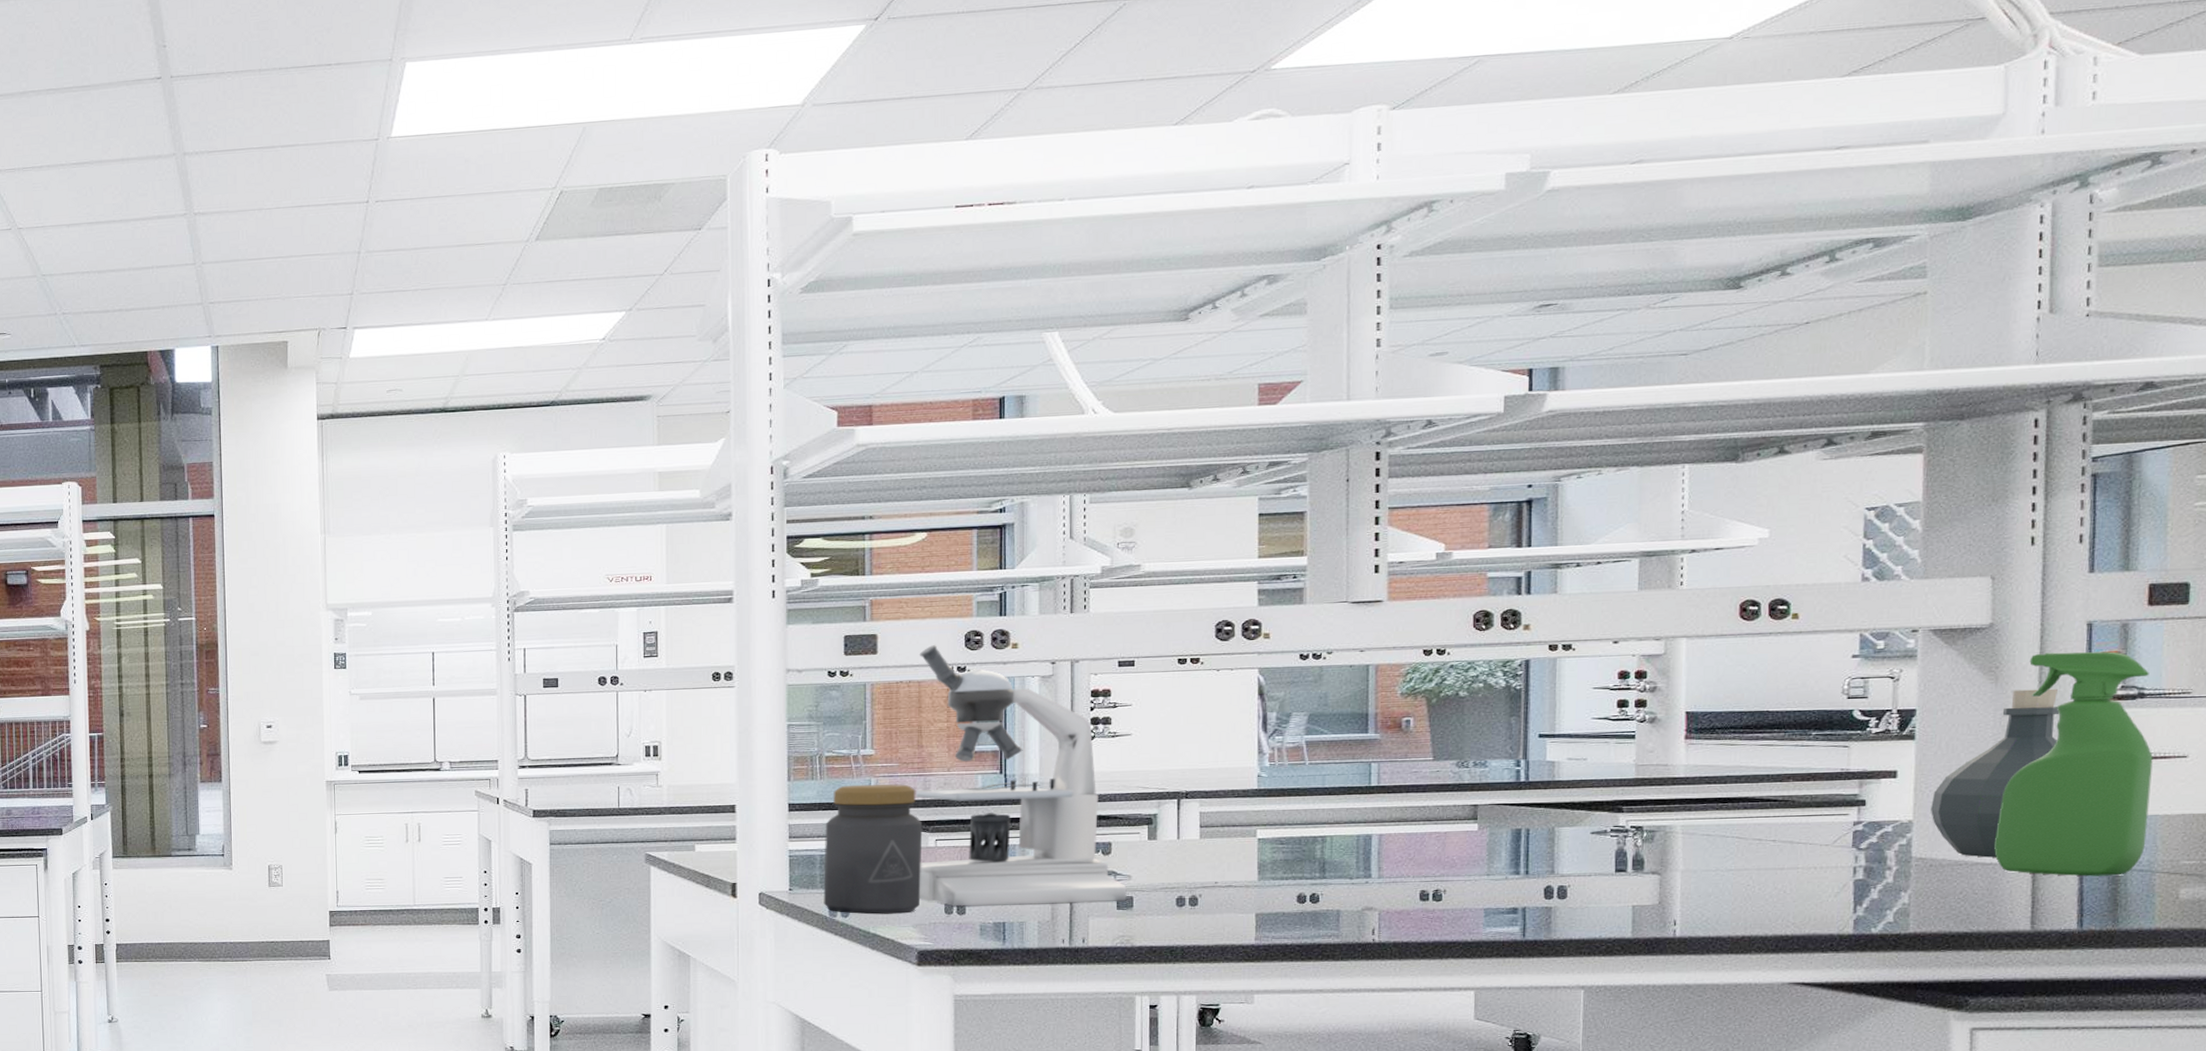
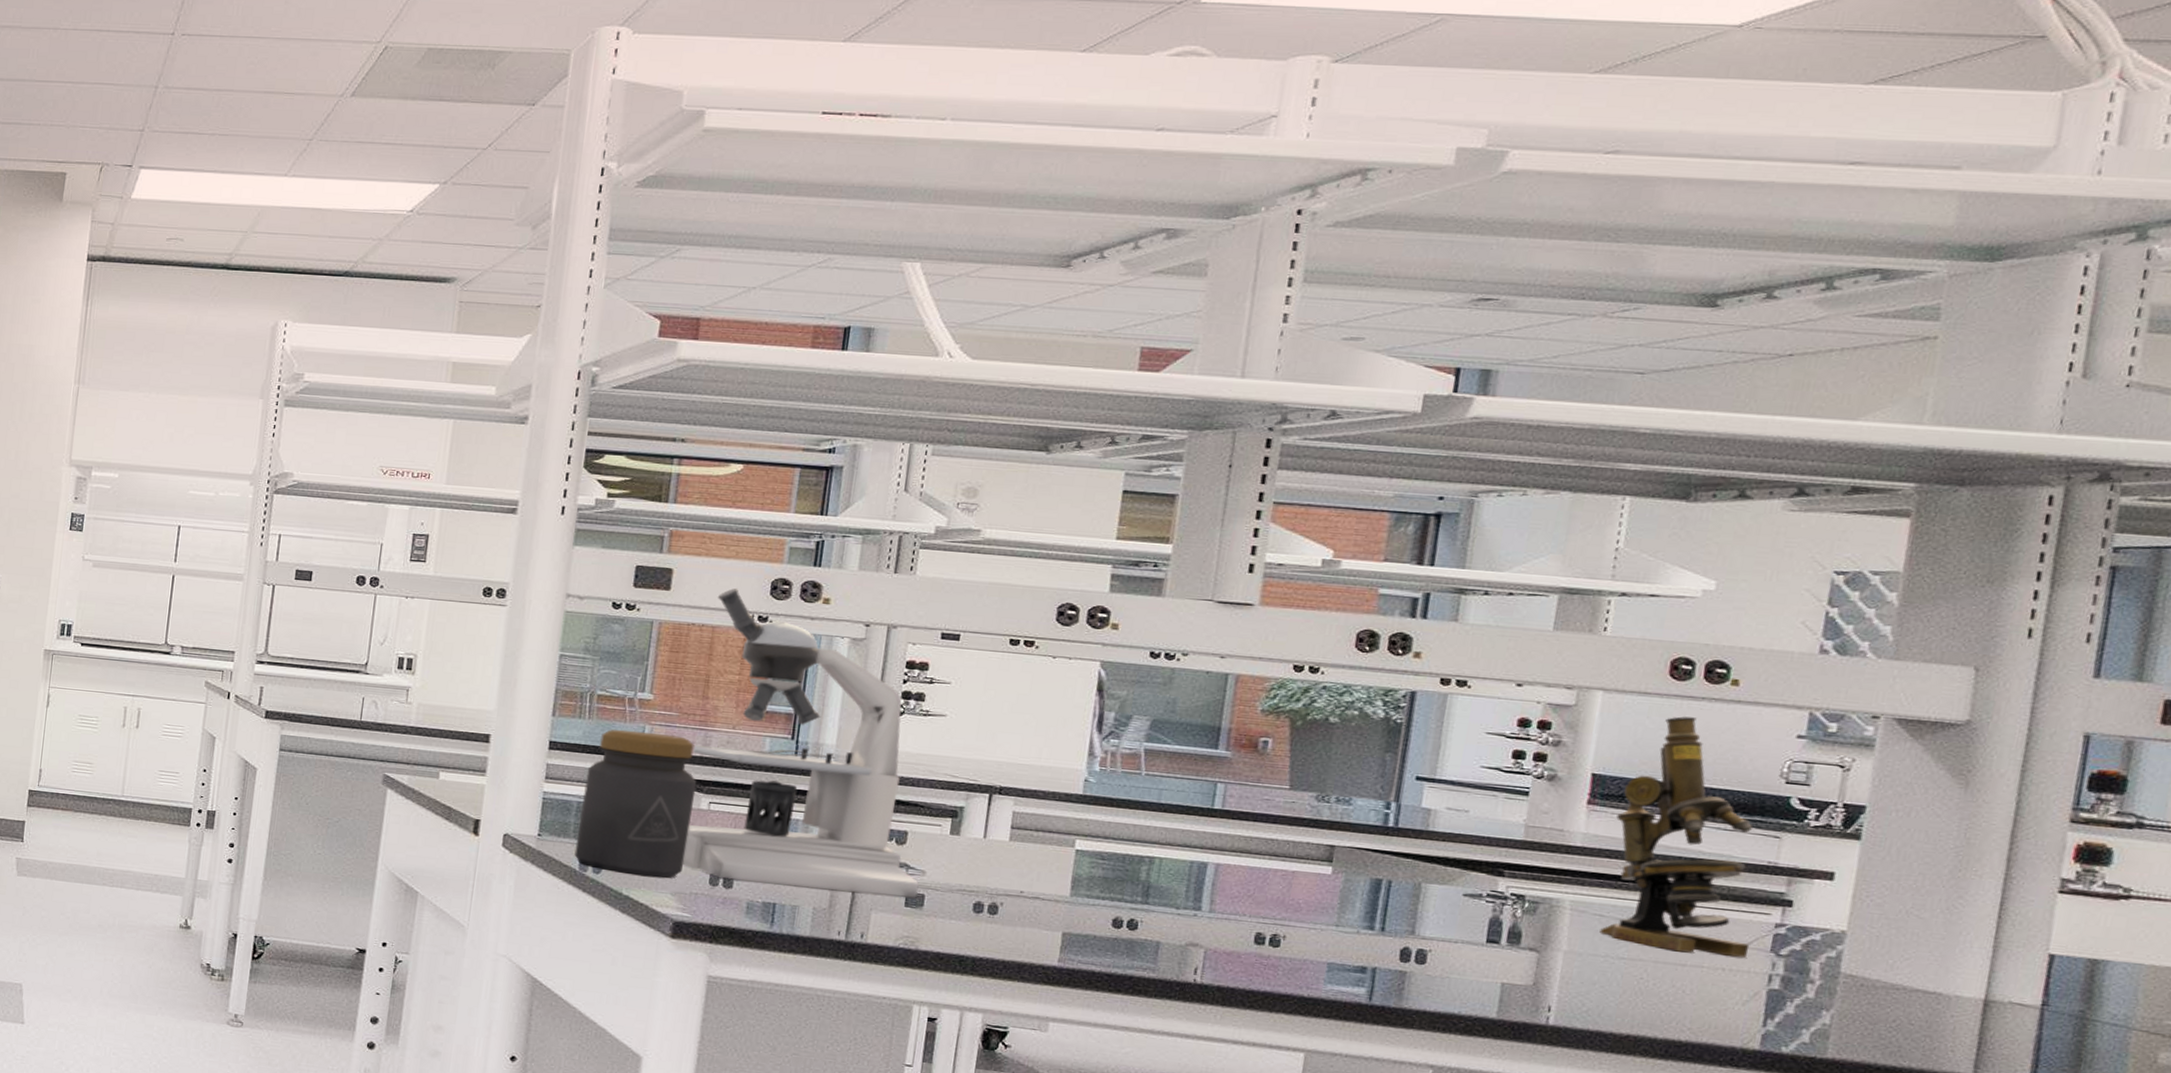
microscope: none [1709,651,1835,858] -> present [1600,716,1753,958]
flask: present [1931,688,2060,858] -> none [1869,799,2039,986]
spray bottle: present [1994,651,2153,877] -> none [1940,761,2153,1027]

